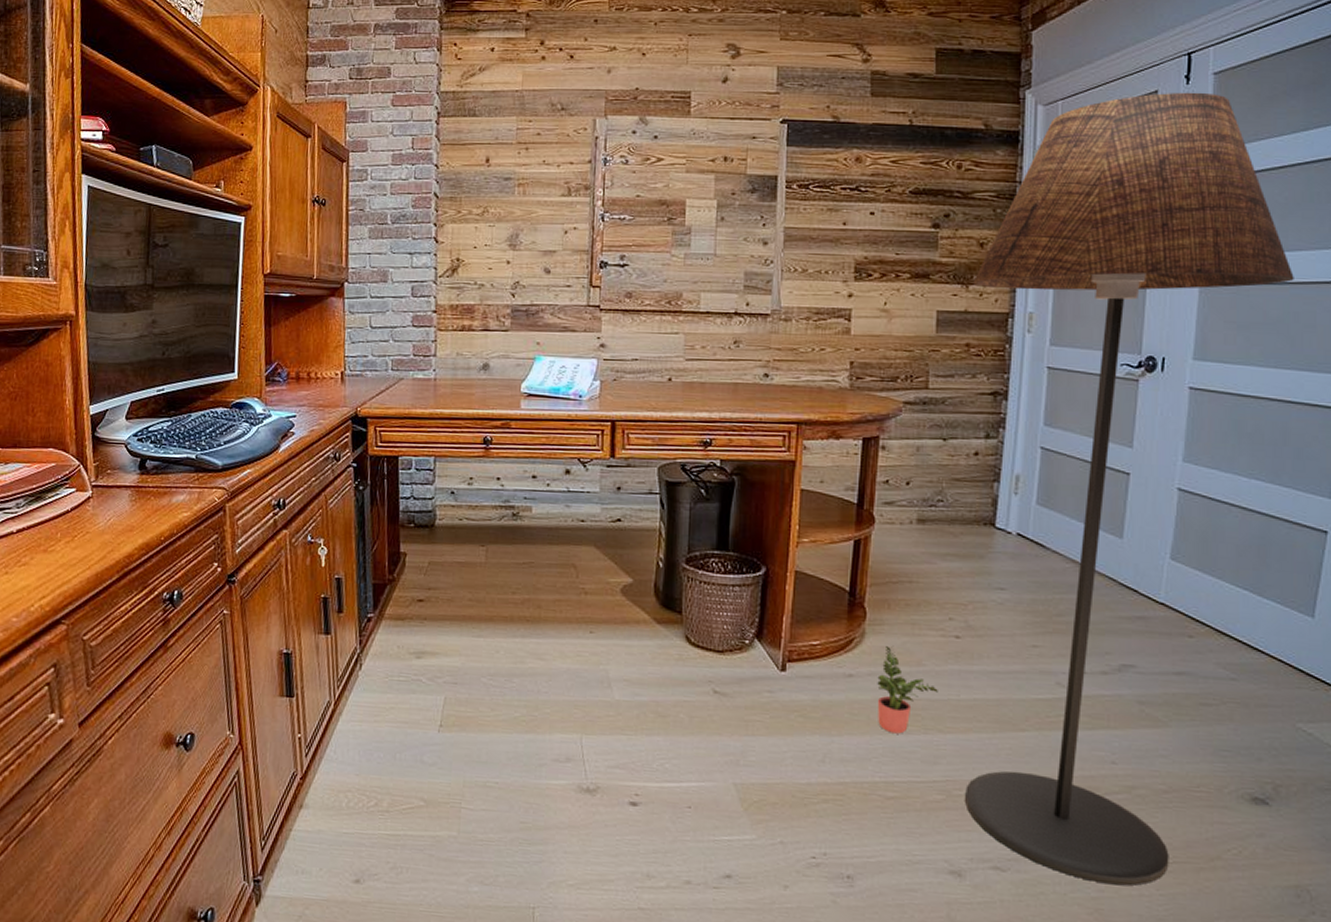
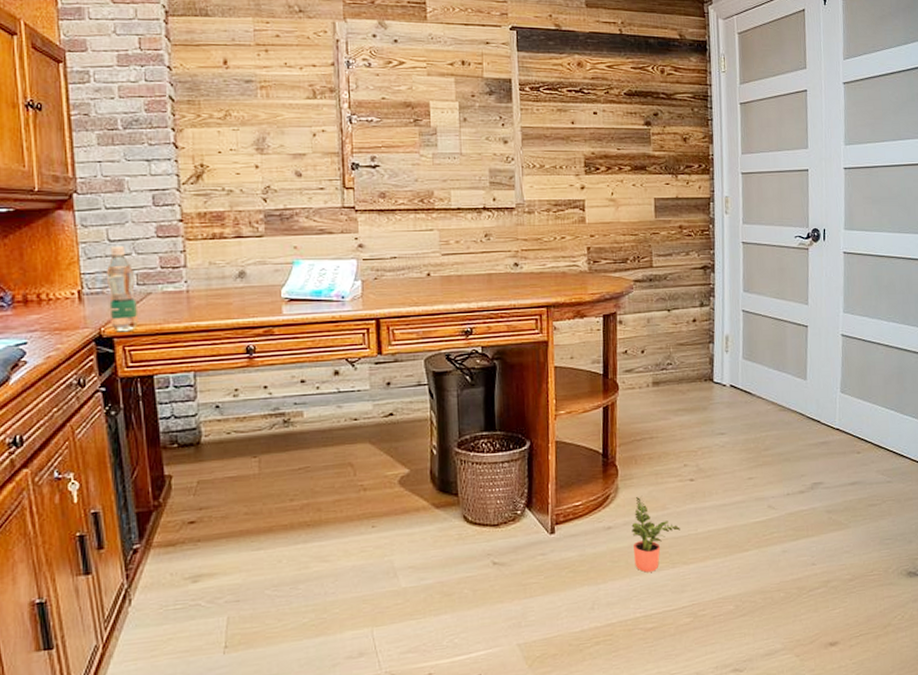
bottle: none [365,332,391,414] -> present [106,245,139,332]
floor lamp: present [965,92,1294,886] -> none [681,11,907,665]

